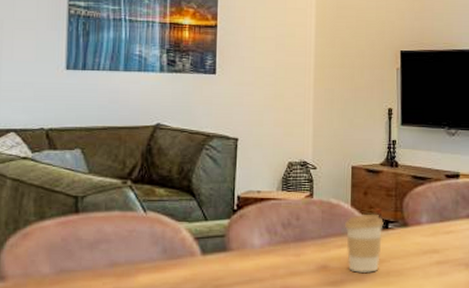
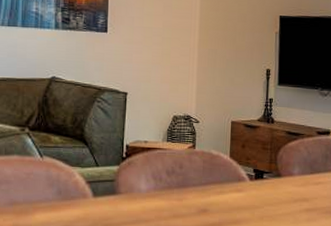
coffee cup: present [345,214,384,273] -> none [224,165,259,217]

